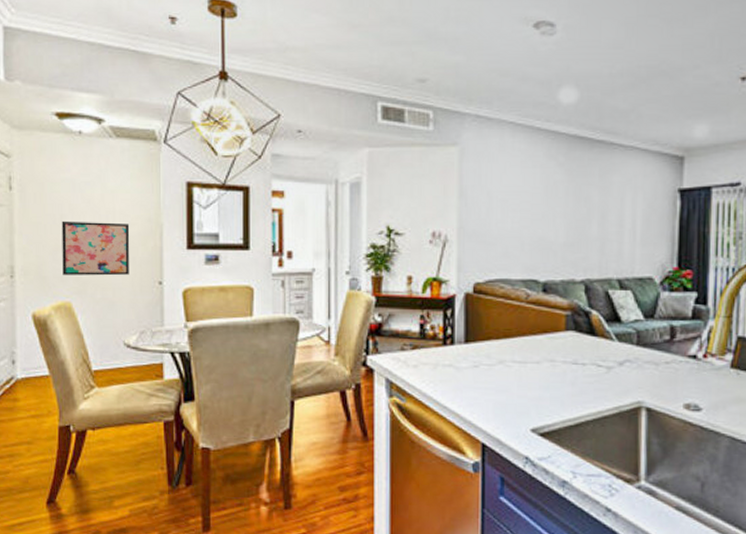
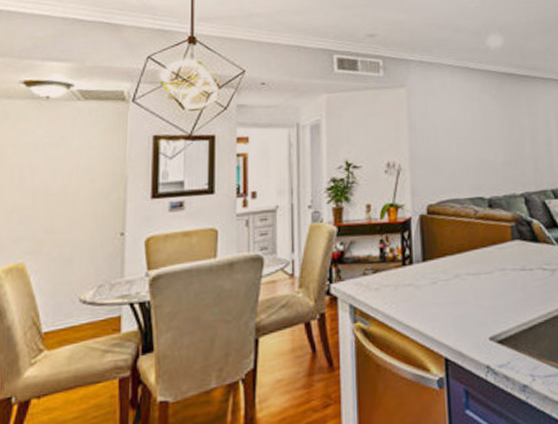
wall art: present [61,220,130,276] -> none [17,179,93,236]

